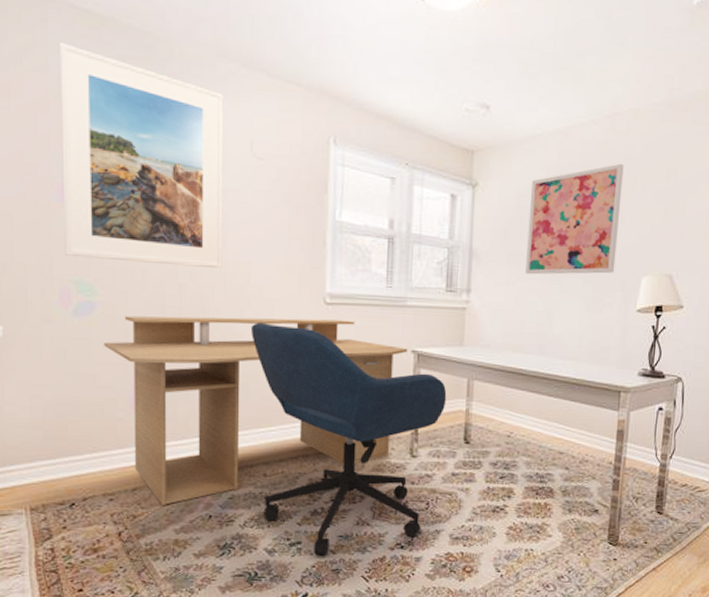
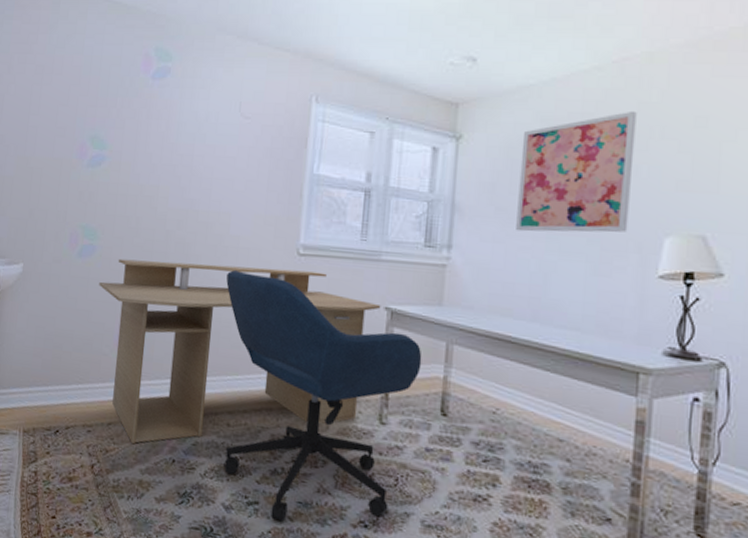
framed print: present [58,41,224,269] -> none [78,28,220,219]

